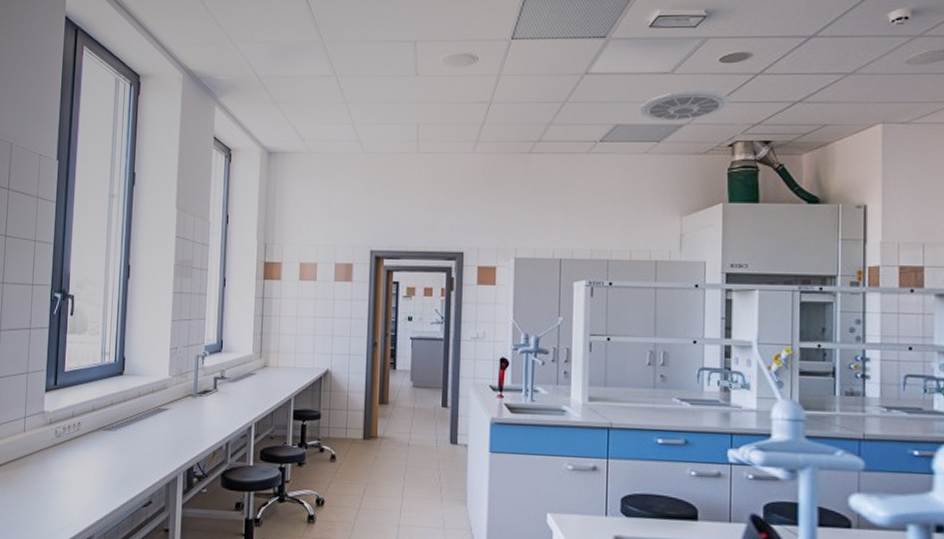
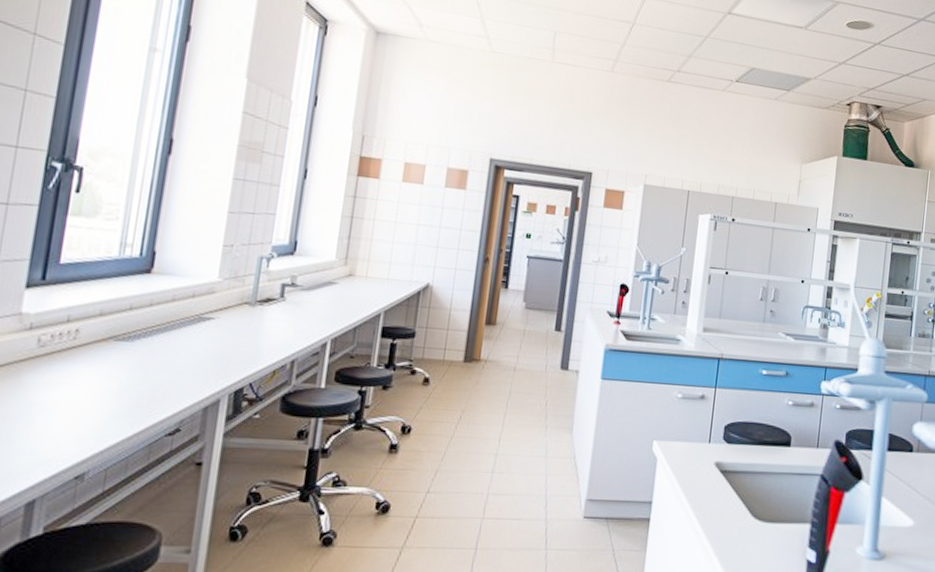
ceiling vent: present [639,90,731,122] -> none [774,46,853,76]

